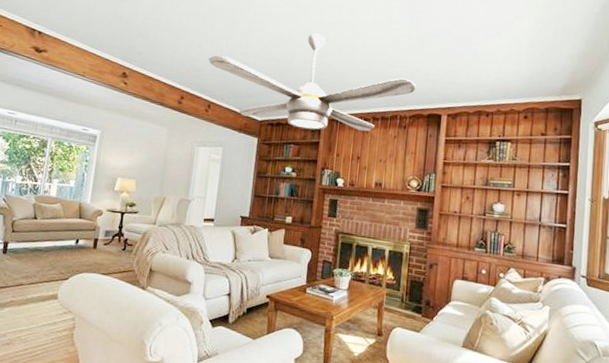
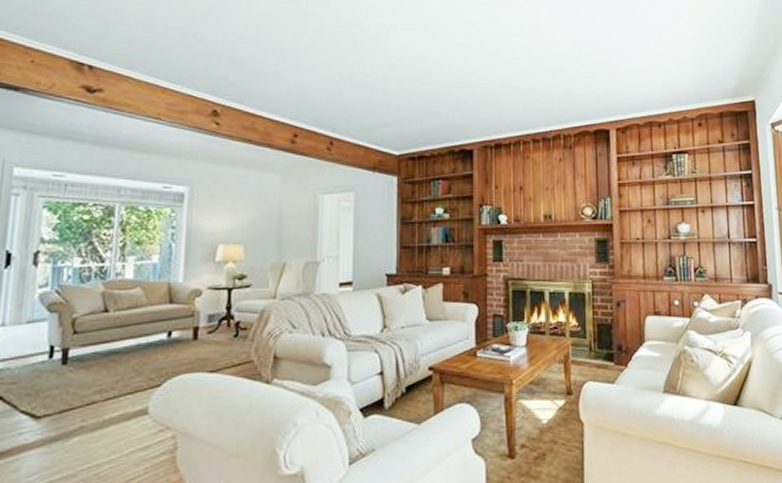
ceiling fan: present [208,33,417,131] -> none [325,46,578,161]

